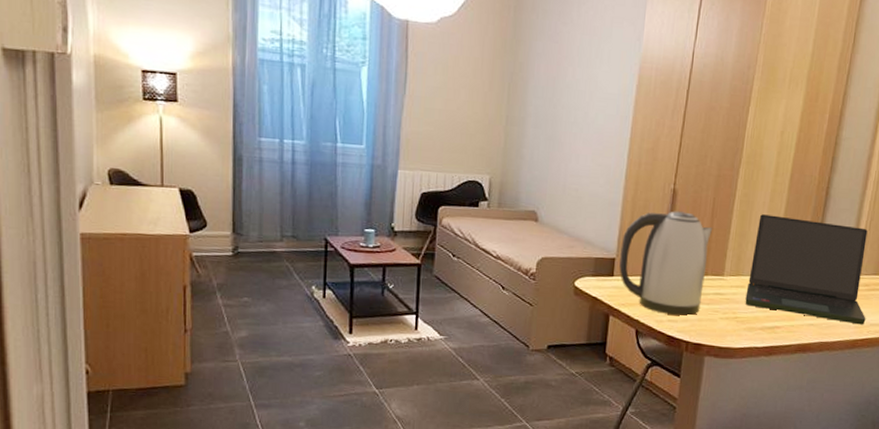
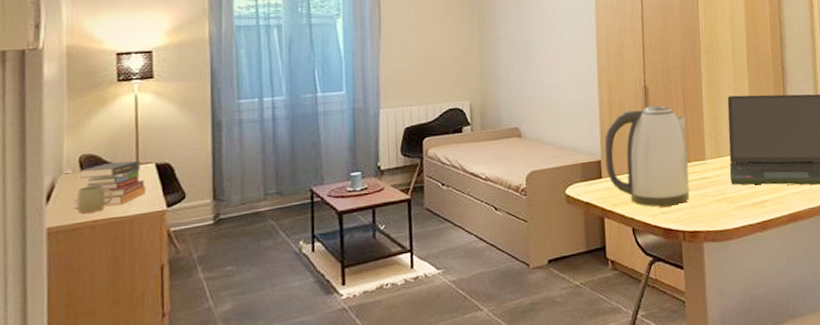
books: none [103,180,170,223] -> present [73,161,146,210]
mug: none [106,199,140,226] -> present [76,184,113,214]

